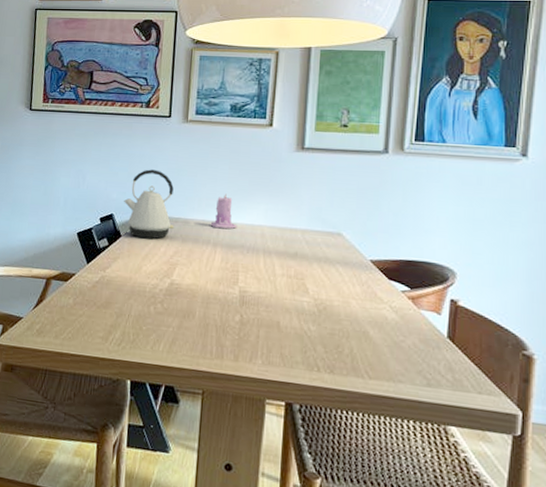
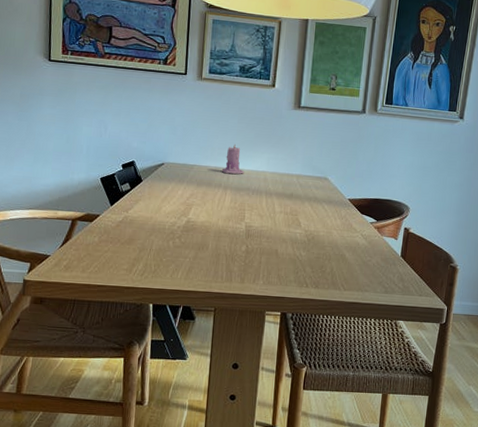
kettle: present [123,169,174,240] -> none [143,121,190,184]

